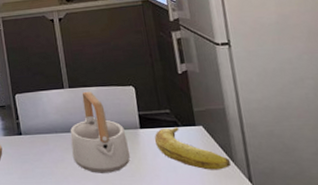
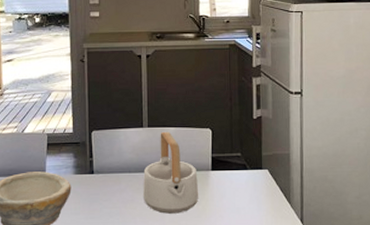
banana: present [154,127,232,170] -> none [223,170,288,212]

